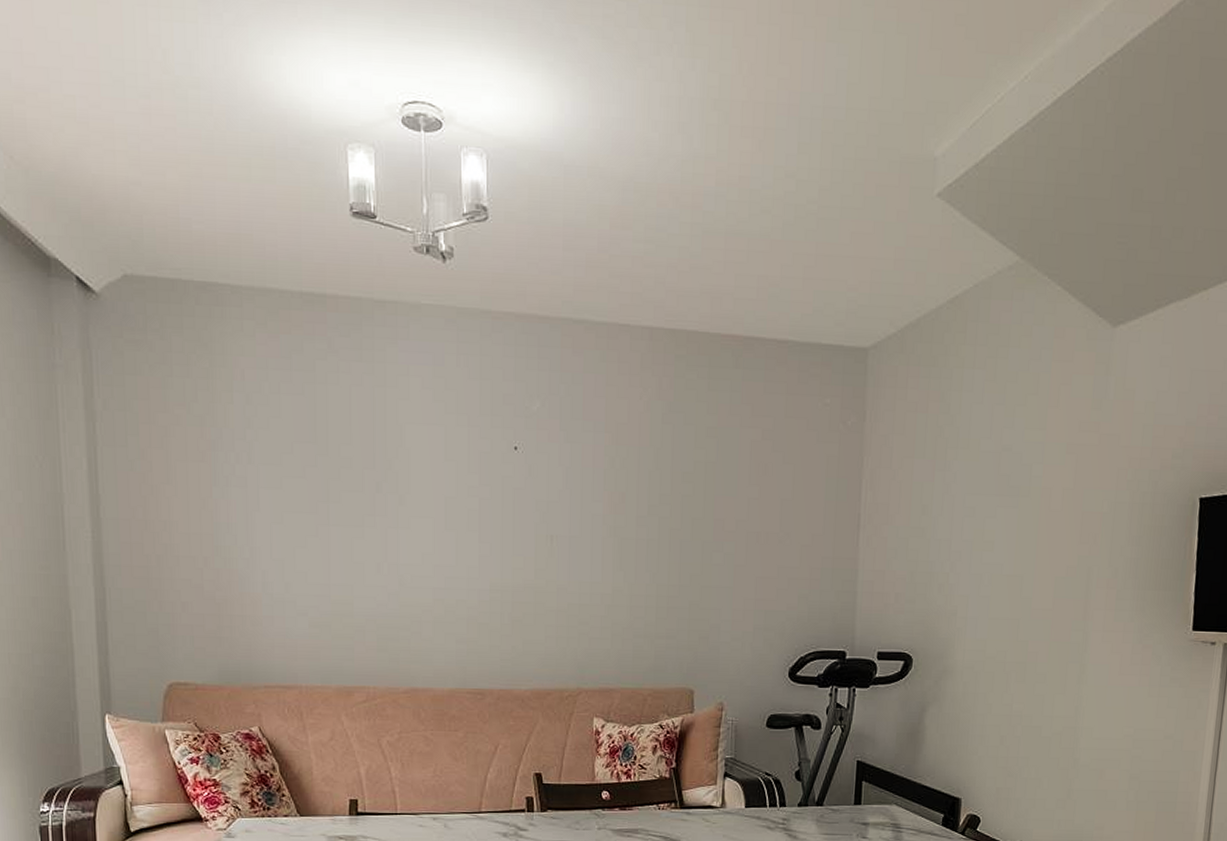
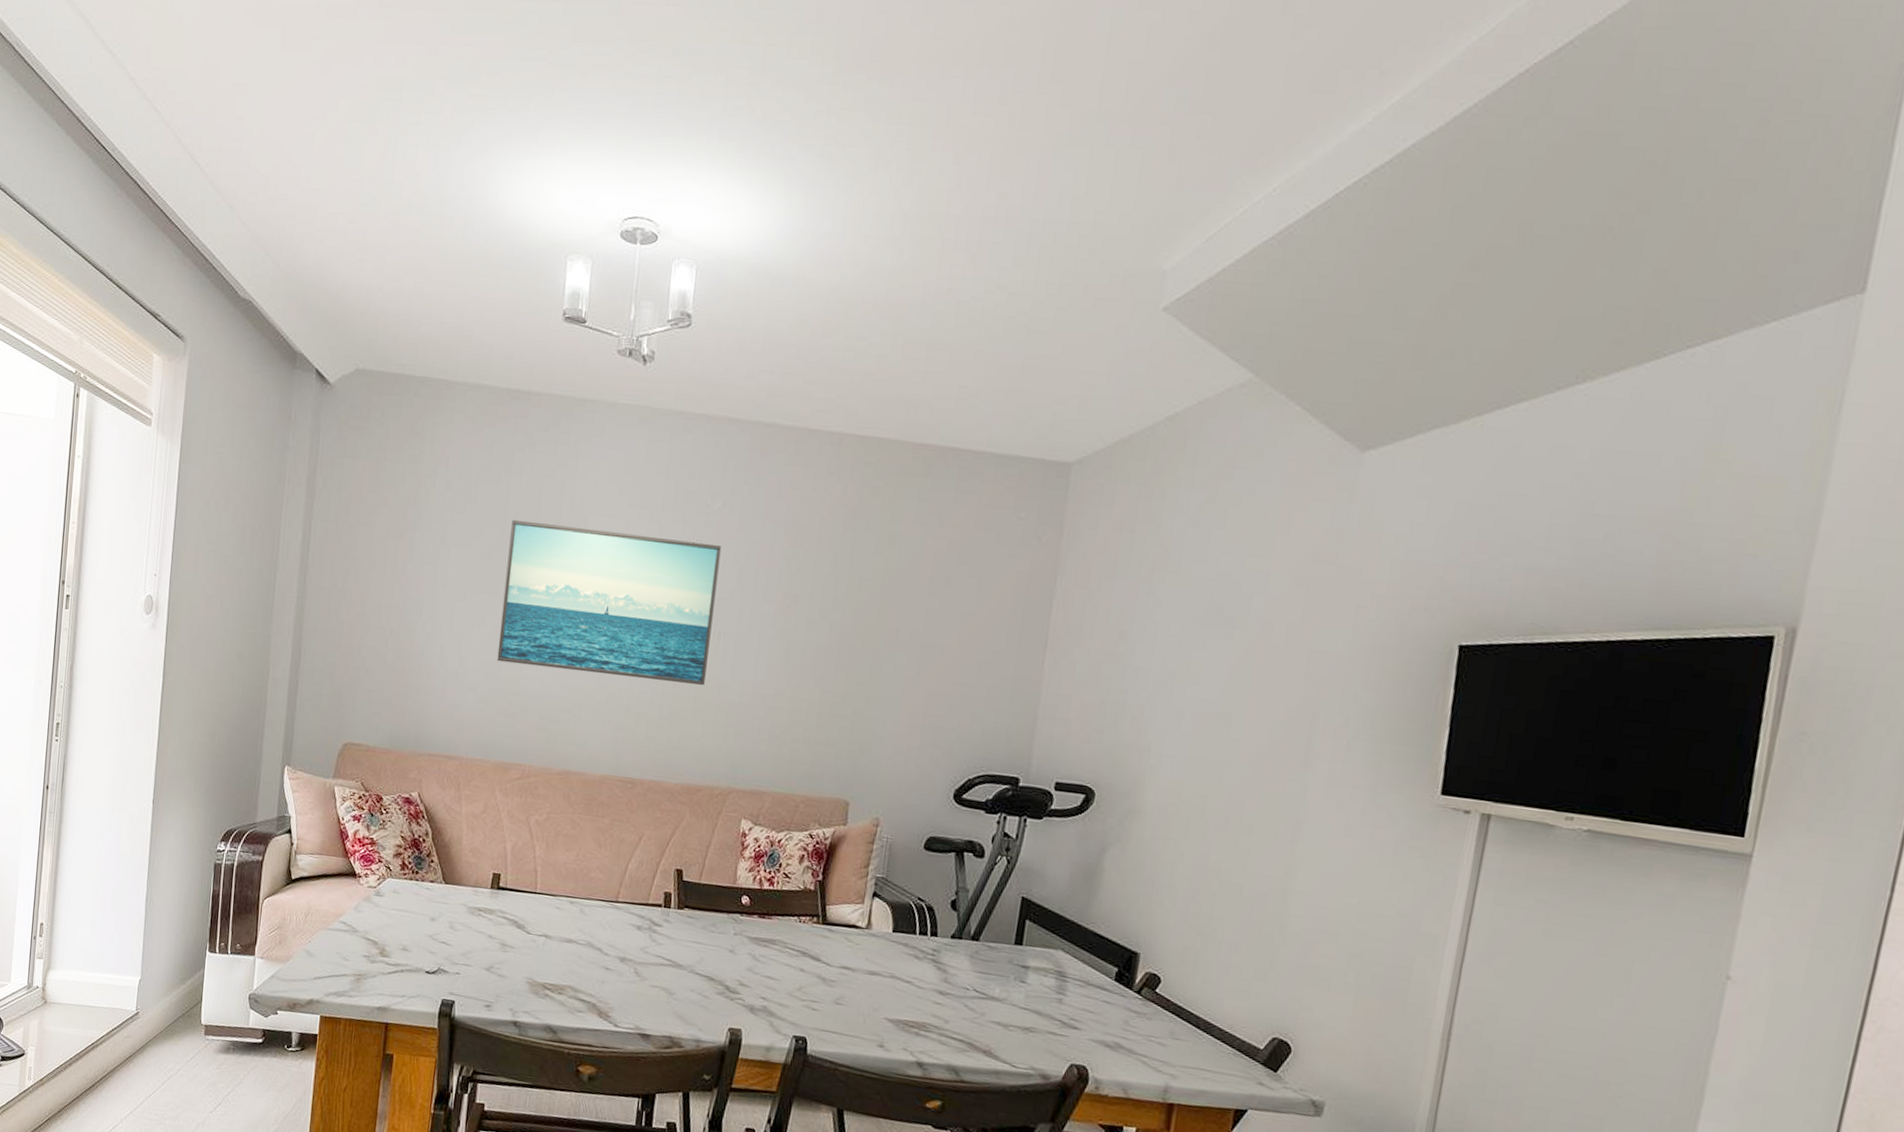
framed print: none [323,432,545,590] -> present [496,519,722,685]

